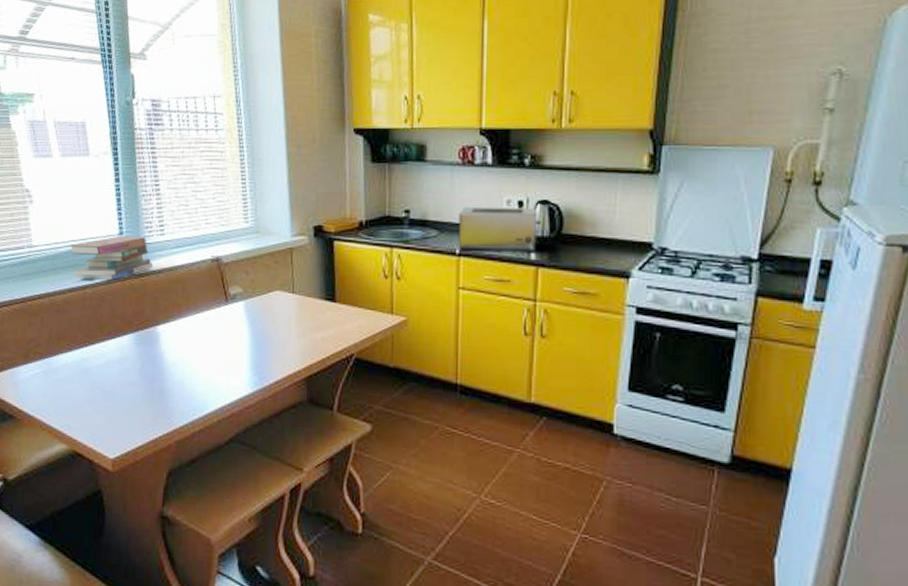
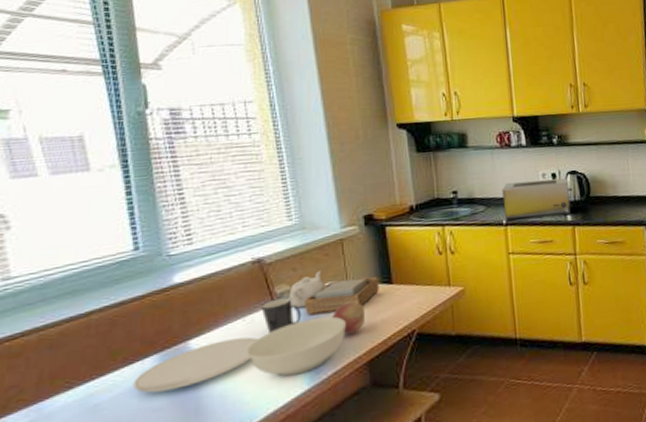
books: present [70,236,154,280] -> none [66,249,181,306]
plate: none [114,331,212,369] -> present [133,337,257,393]
bowl: none [201,324,289,377] -> present [245,316,346,377]
mug: none [216,299,251,333] -> present [261,297,302,334]
teapot: none [240,278,274,312] -> present [289,271,326,308]
napkin holder: none [254,290,323,321] -> present [305,277,379,315]
fruit: none [278,314,308,347] -> present [332,301,366,335]

